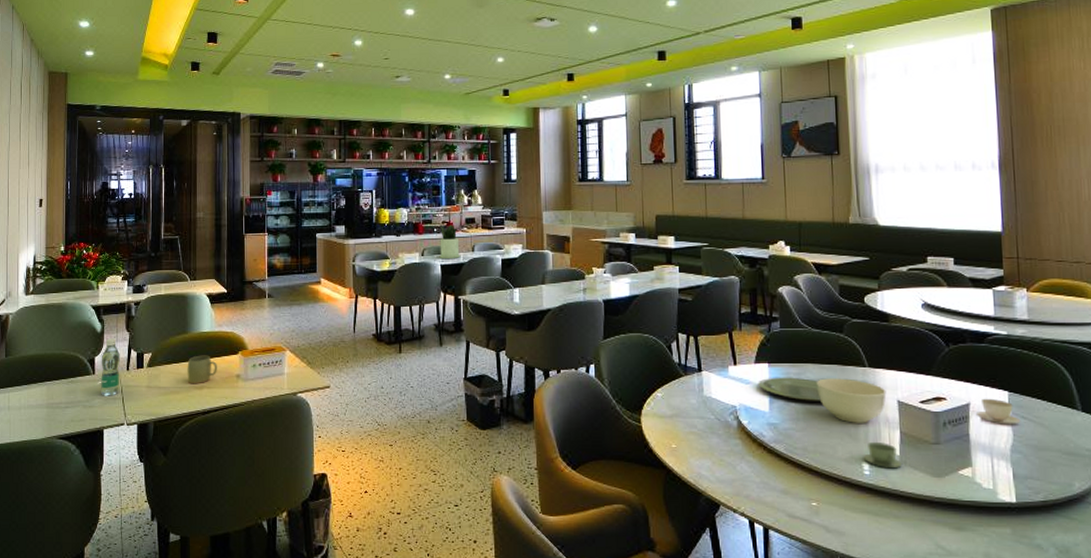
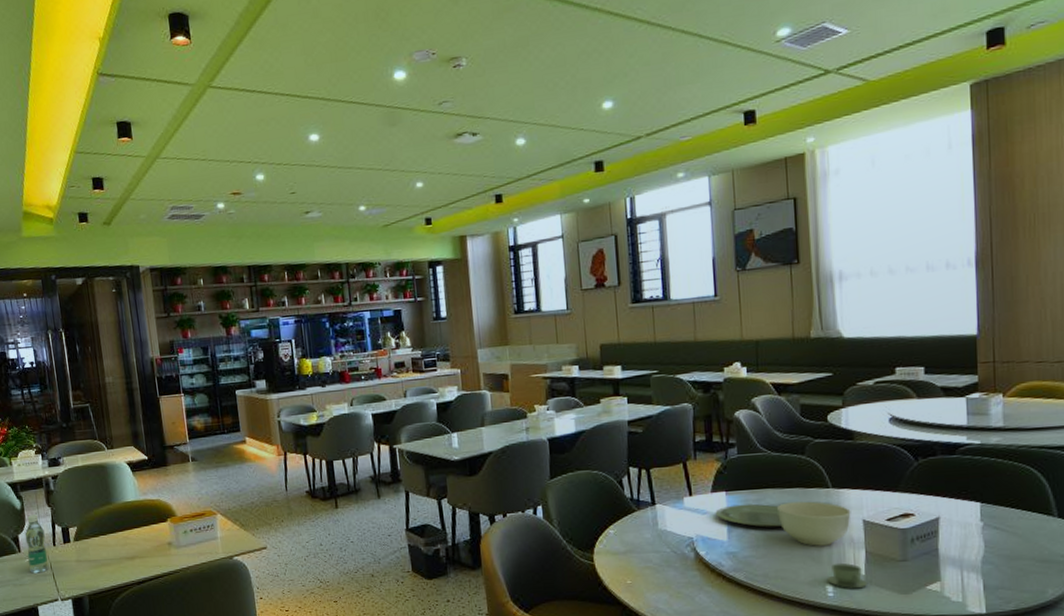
mug: present [187,355,218,384] -> none [115,524,148,555]
planter: present [439,224,461,260] -> none [368,370,393,408]
teacup: present [975,398,1021,424] -> none [945,510,993,536]

